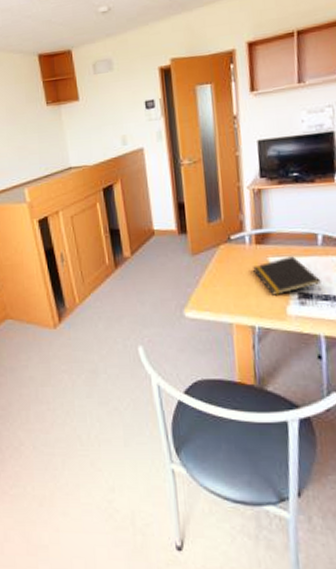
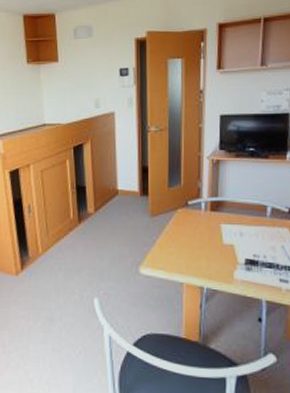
notepad: present [253,256,321,295] -> none [206,225,267,260]

